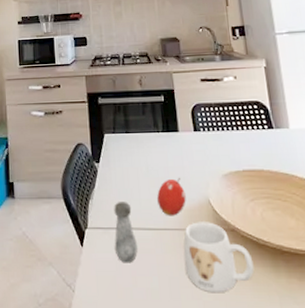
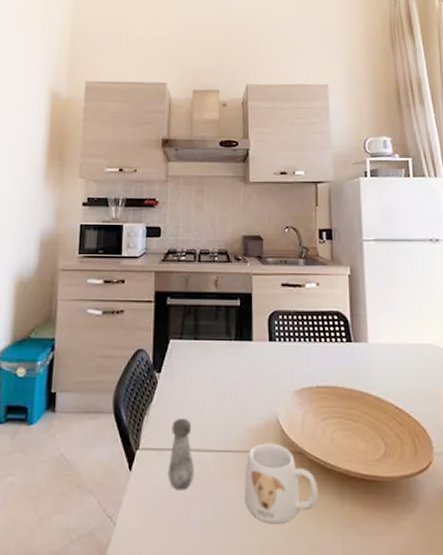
fruit: present [157,177,186,216] -> none [222,392,253,436]

